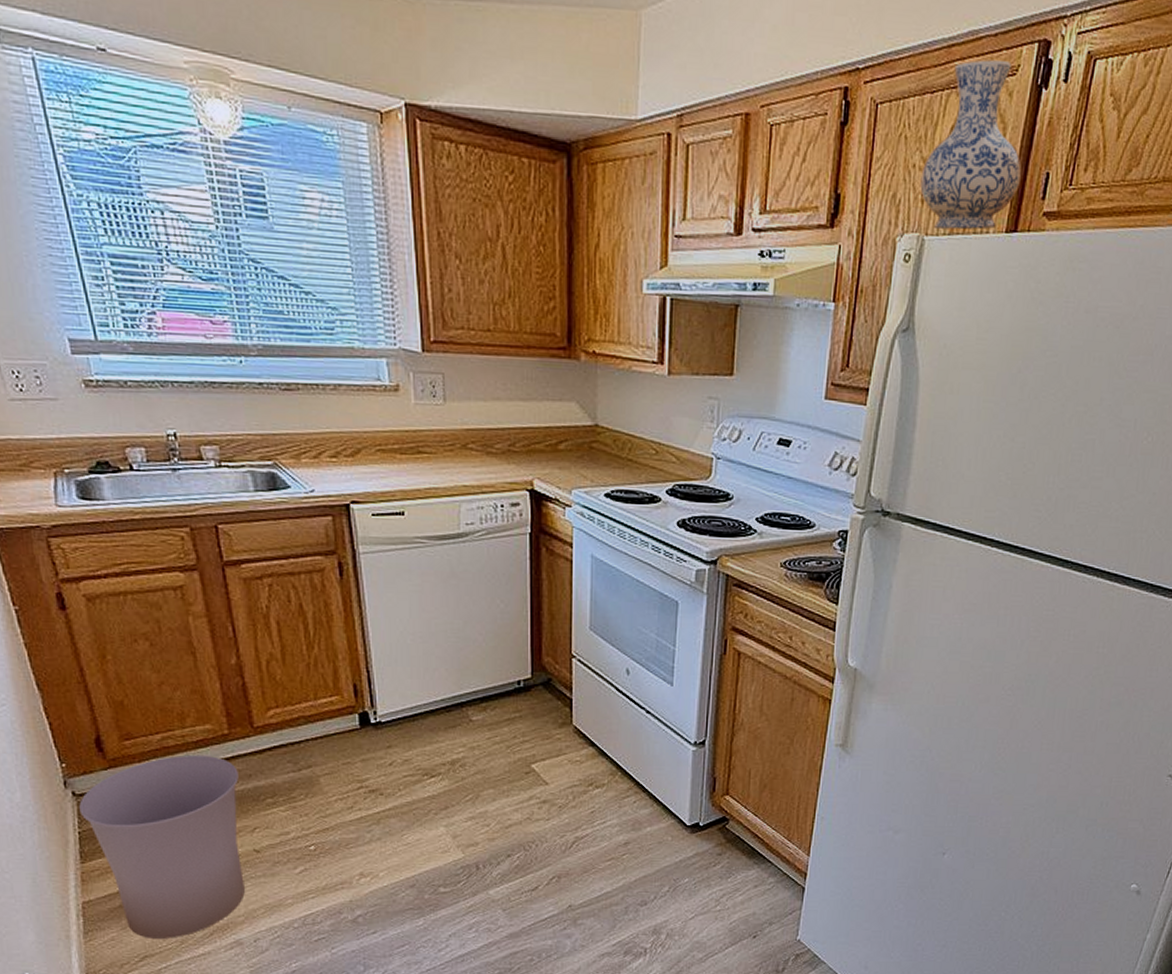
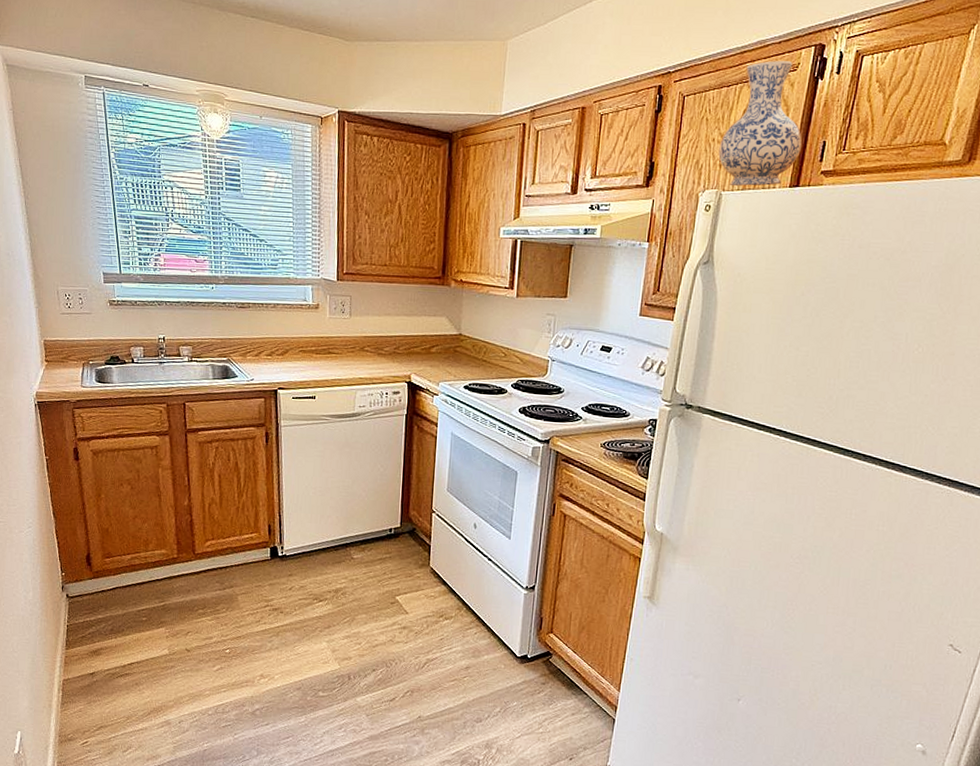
waste bin: present [79,754,245,938] -> none [70,572,181,714]

